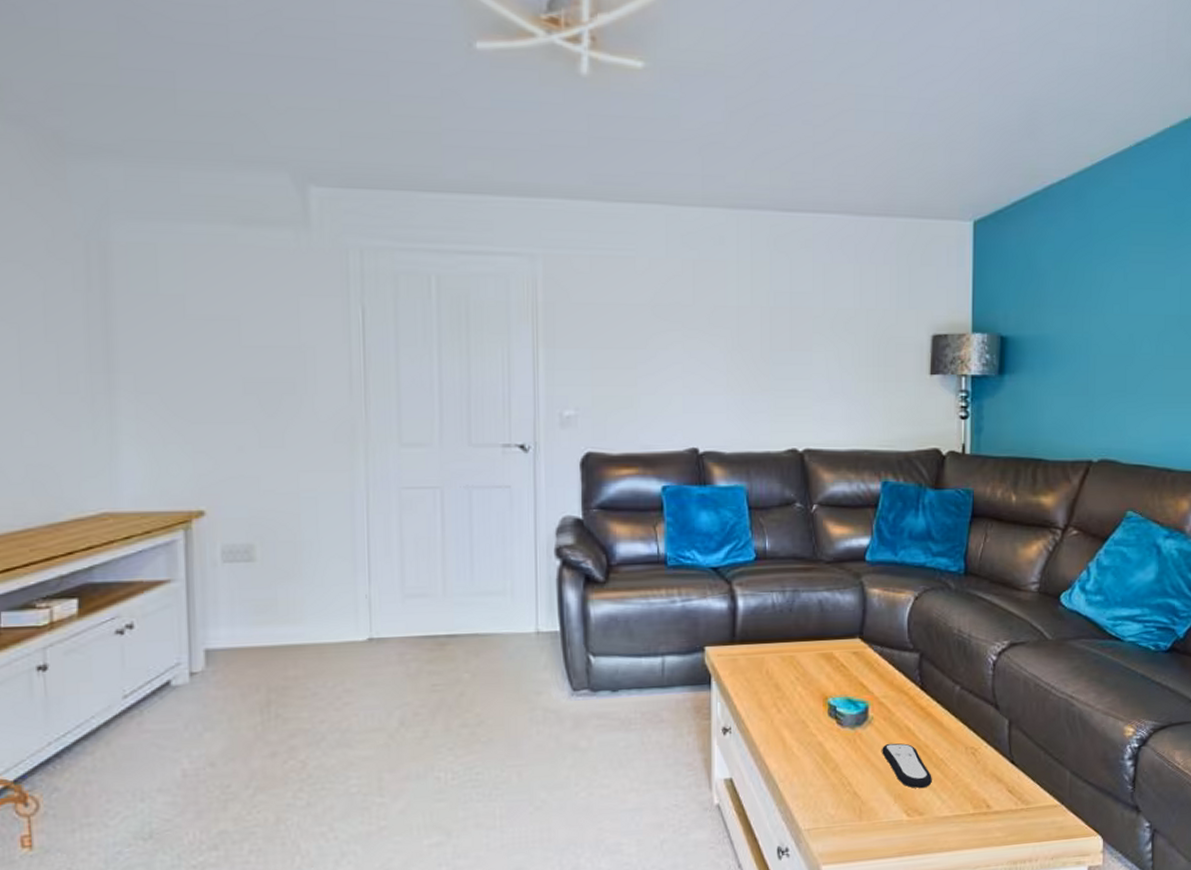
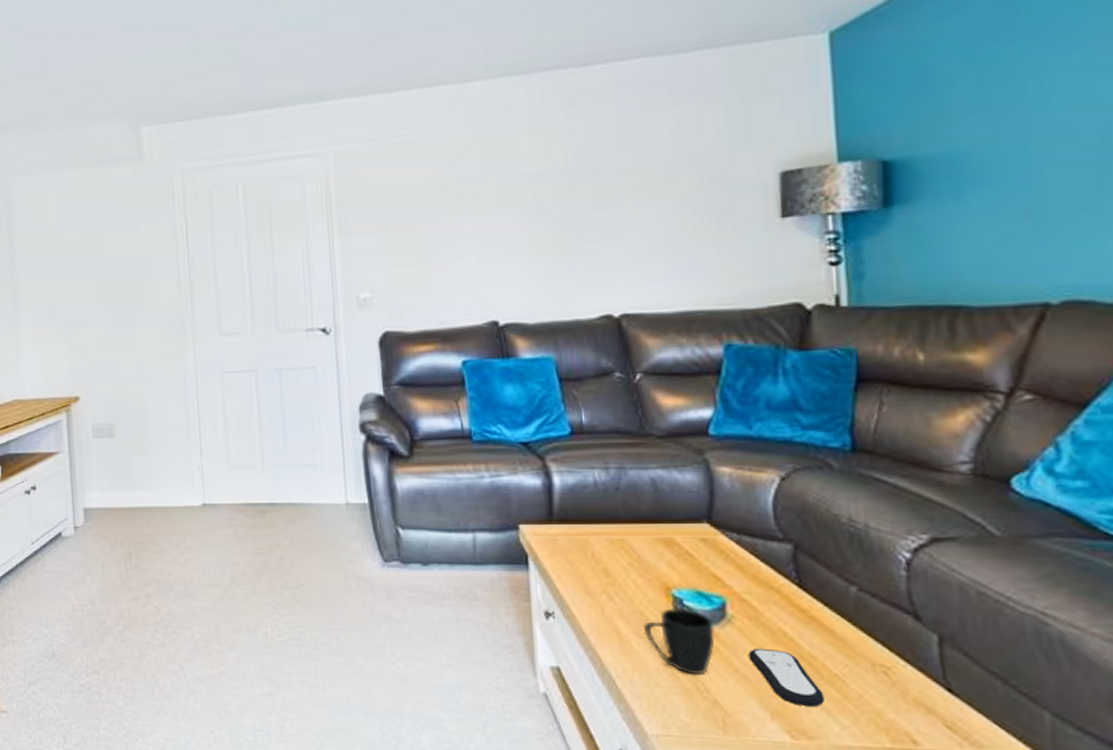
mug: none [803,714,858,773] -> present [642,607,715,675]

